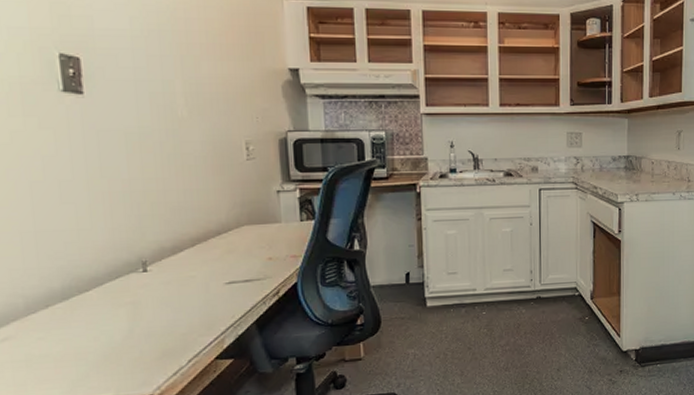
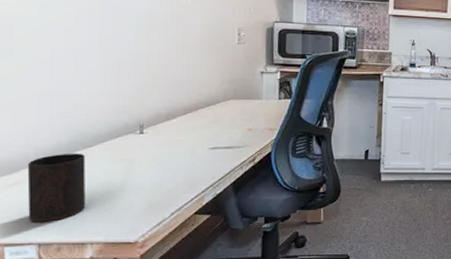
cup: none [17,299,90,381] -> present [27,153,86,222]

